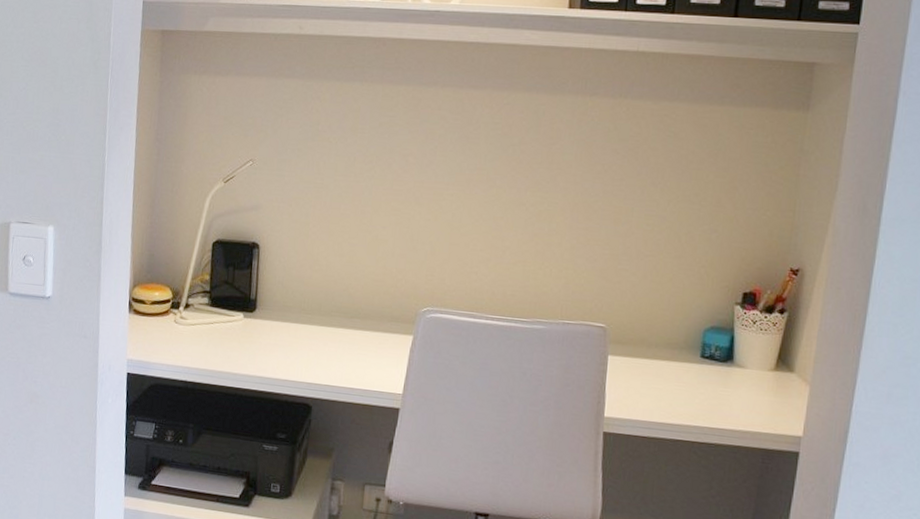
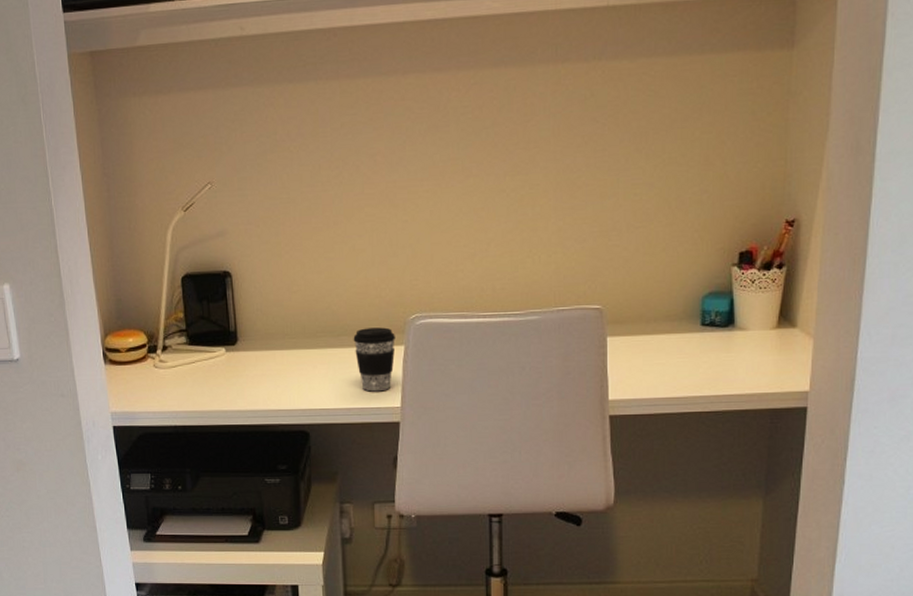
coffee cup: none [365,314,406,377] -> present [353,327,395,392]

